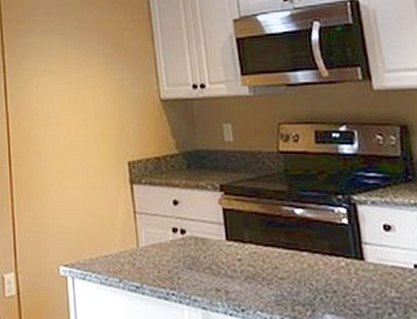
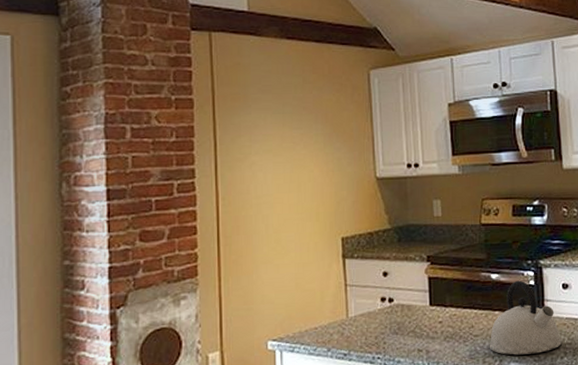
kettle: none [298,217,388,306] -> present [489,280,562,355]

